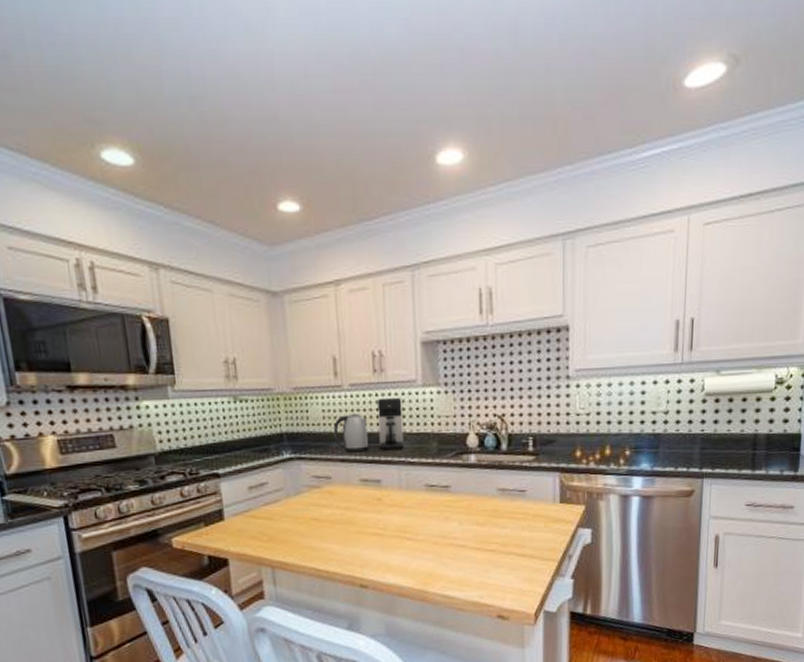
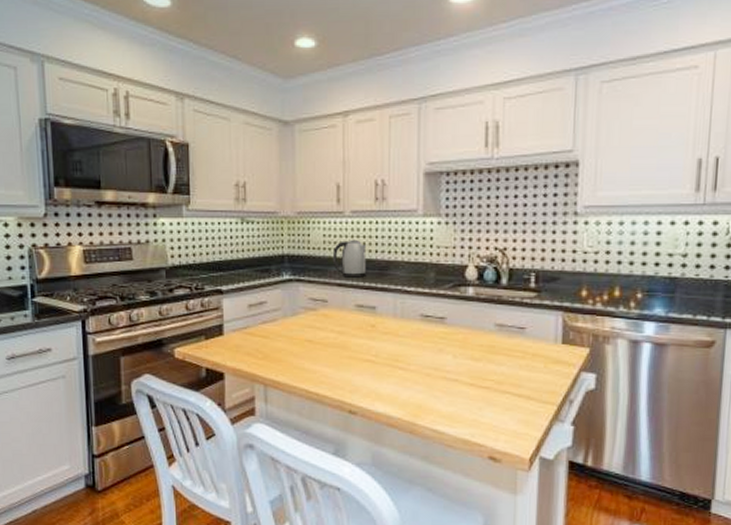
coffee maker: present [377,397,404,450] -> none [376,225,402,277]

